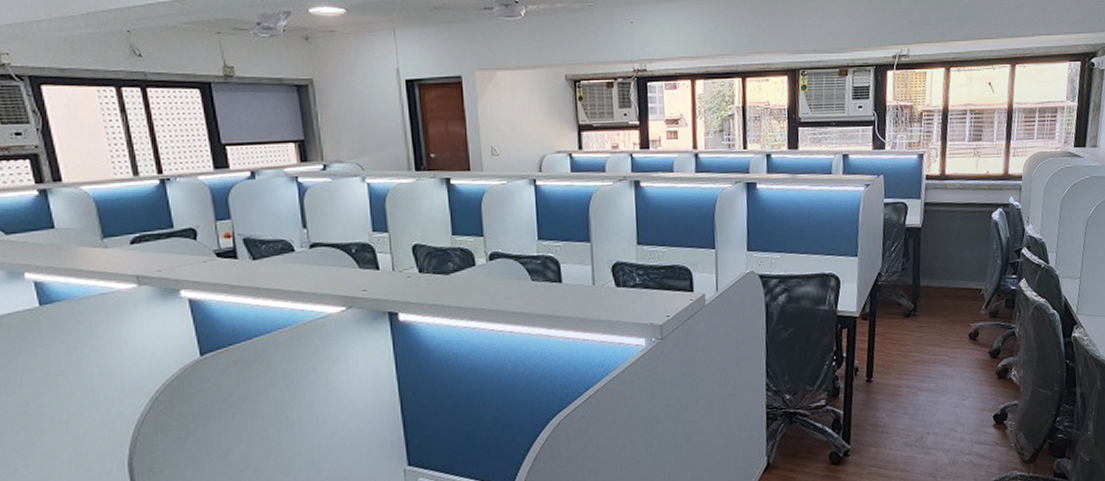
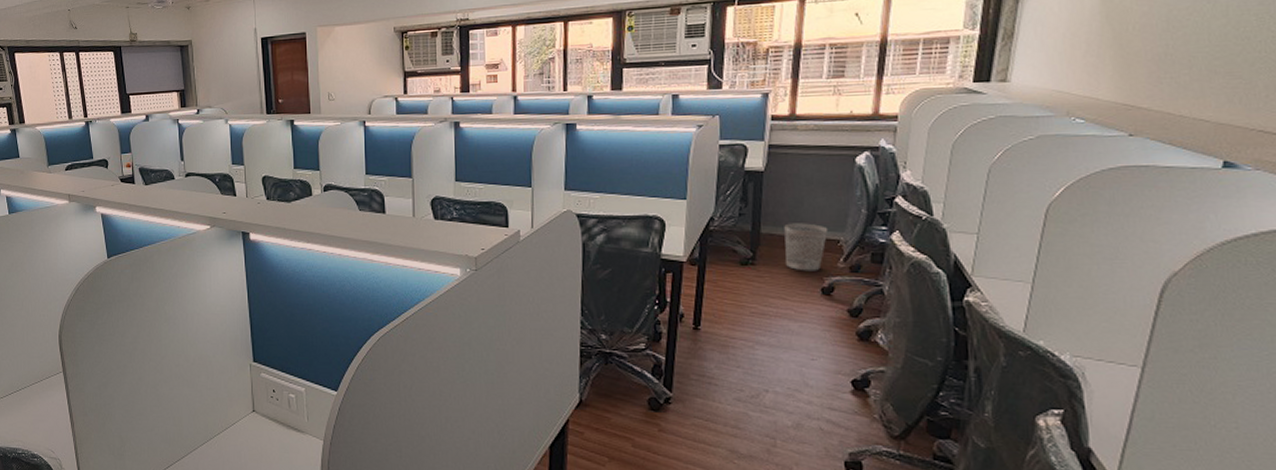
wastebasket: none [938,274,973,320] -> present [784,223,829,271]

